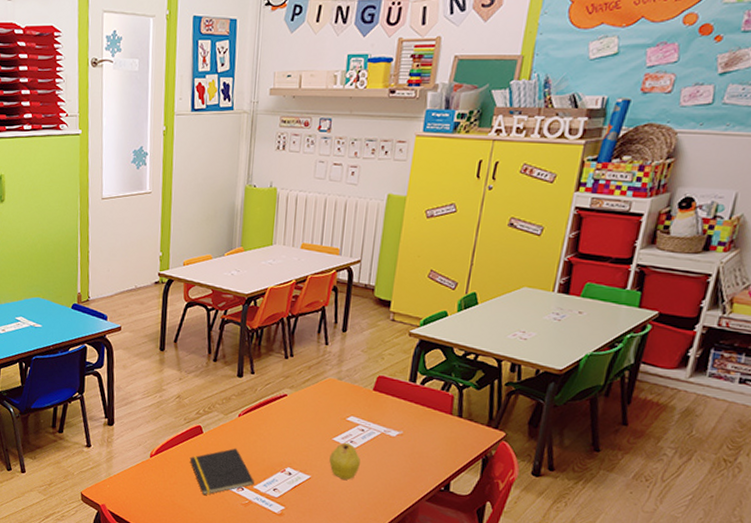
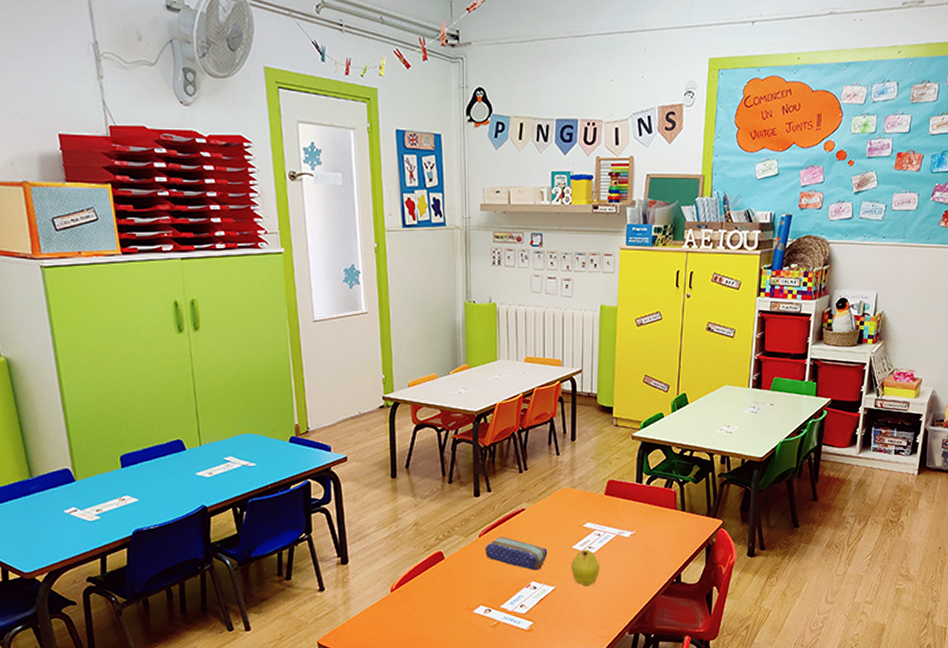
notepad: present [189,448,255,496] -> none [433,569,502,624]
pencil case: none [243,419,307,457] -> present [485,537,548,571]

